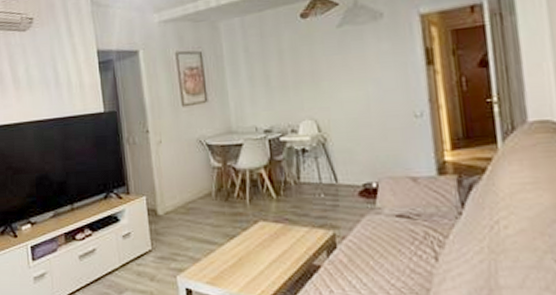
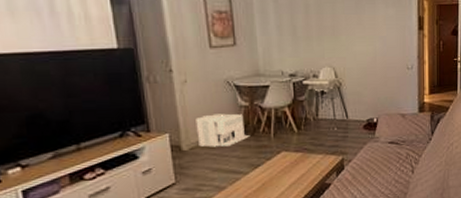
architectural model: none [170,175,224,213] -> present [196,113,251,147]

